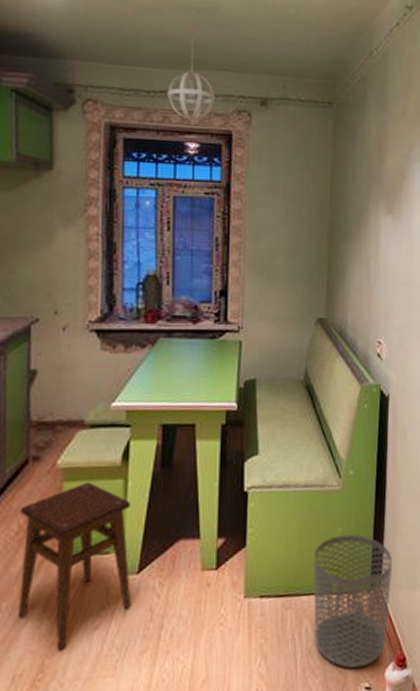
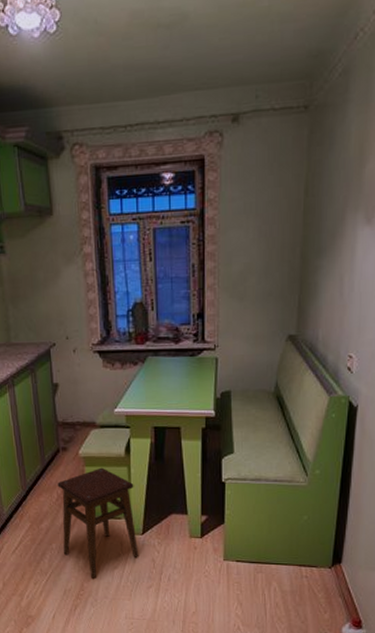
pendant light: present [167,22,216,120] -> none [142,42,188,150]
waste bin: present [313,534,393,668] -> none [280,522,354,622]

